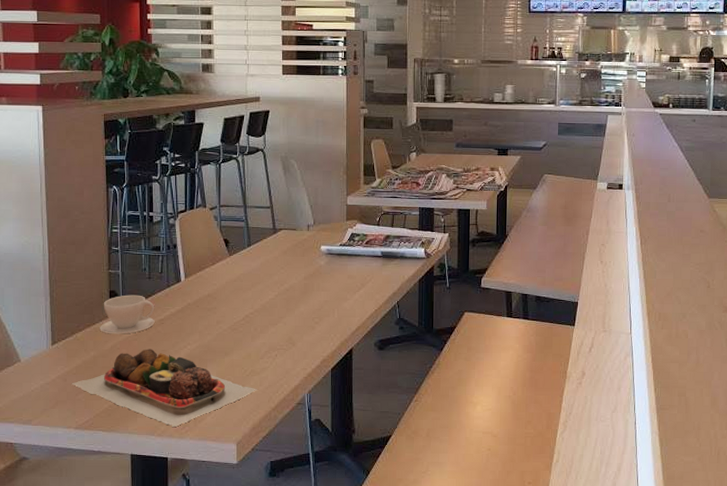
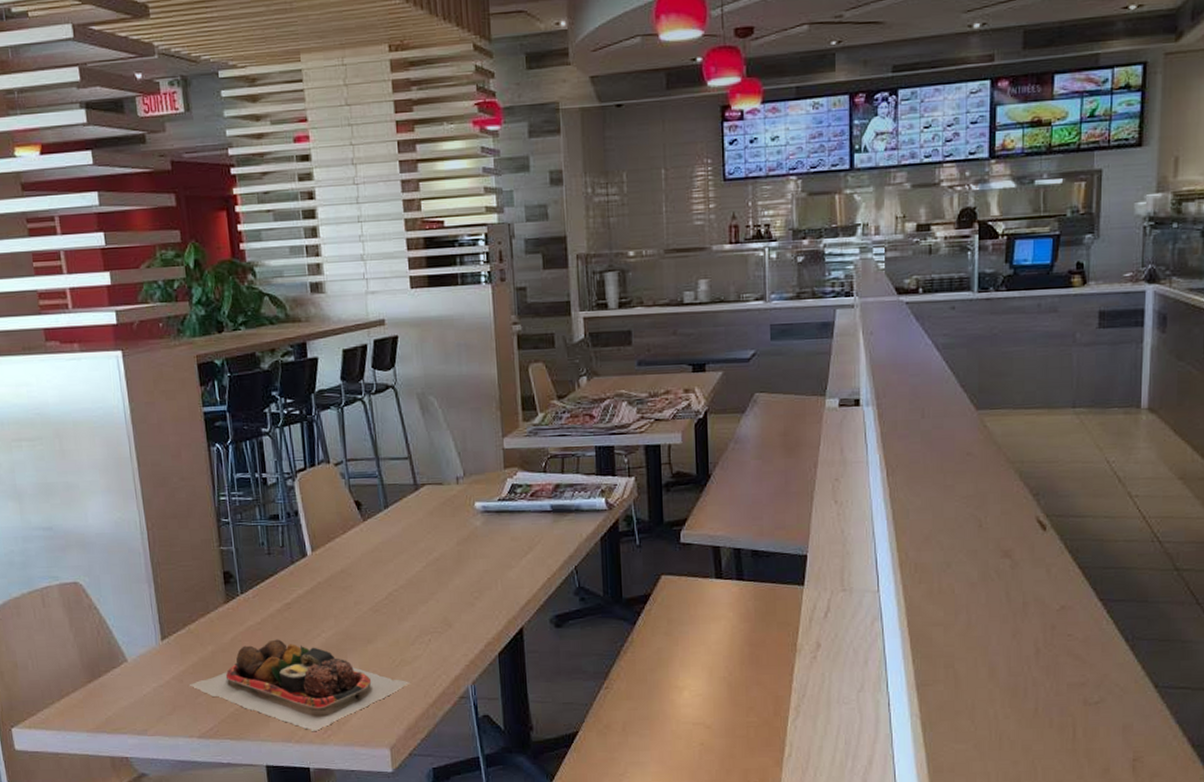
teacup: present [100,295,155,334] -> none [215,575,280,624]

